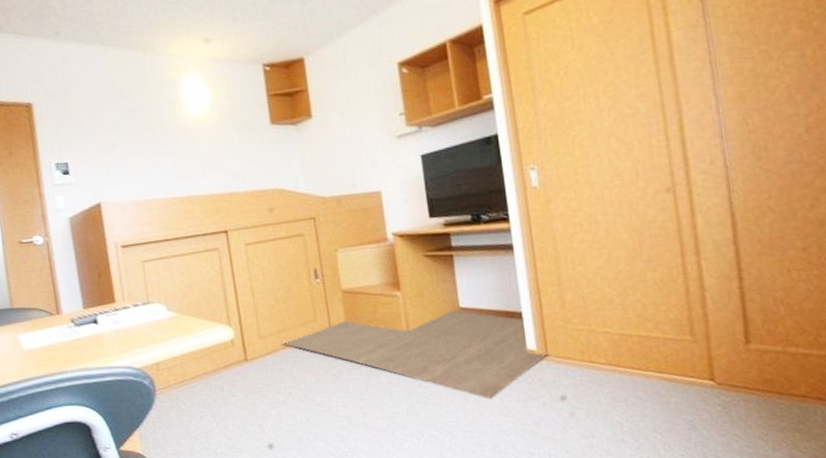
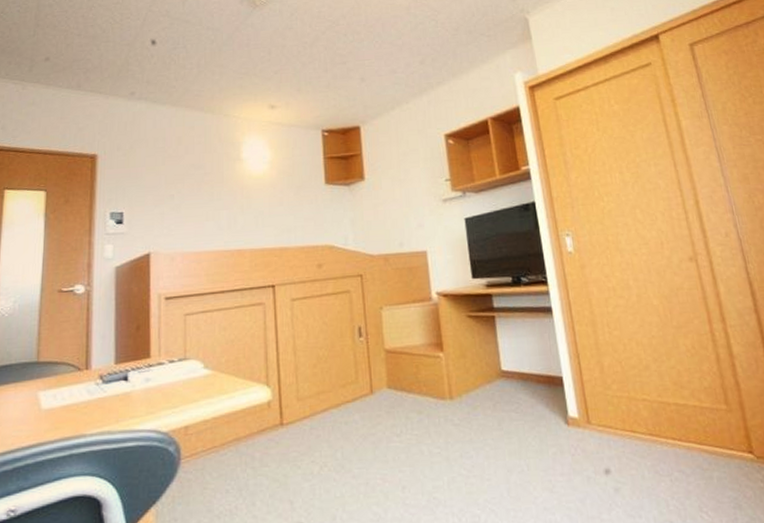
rug: present [281,310,548,399] -> none [320,373,590,472]

